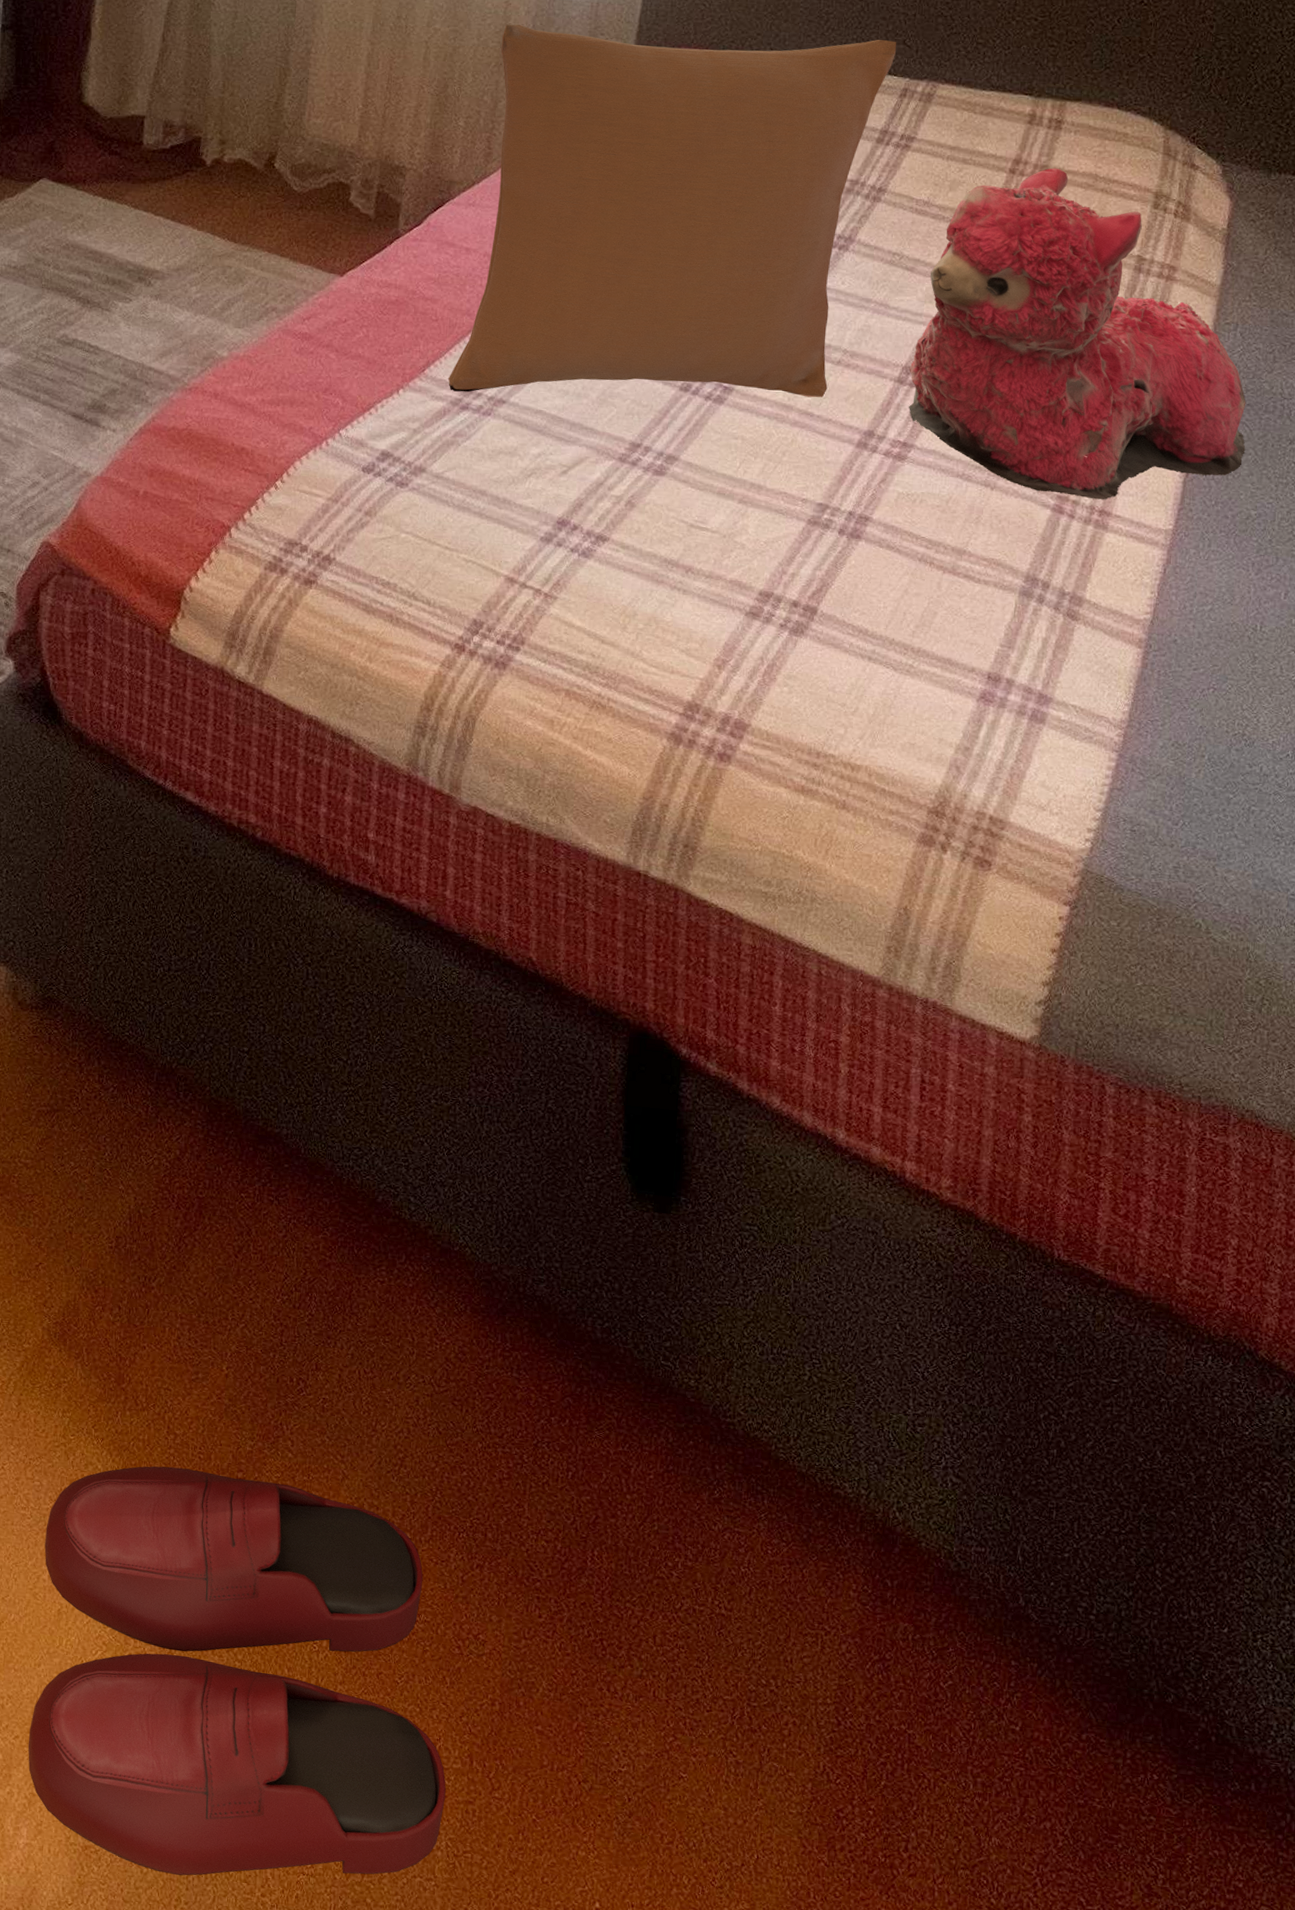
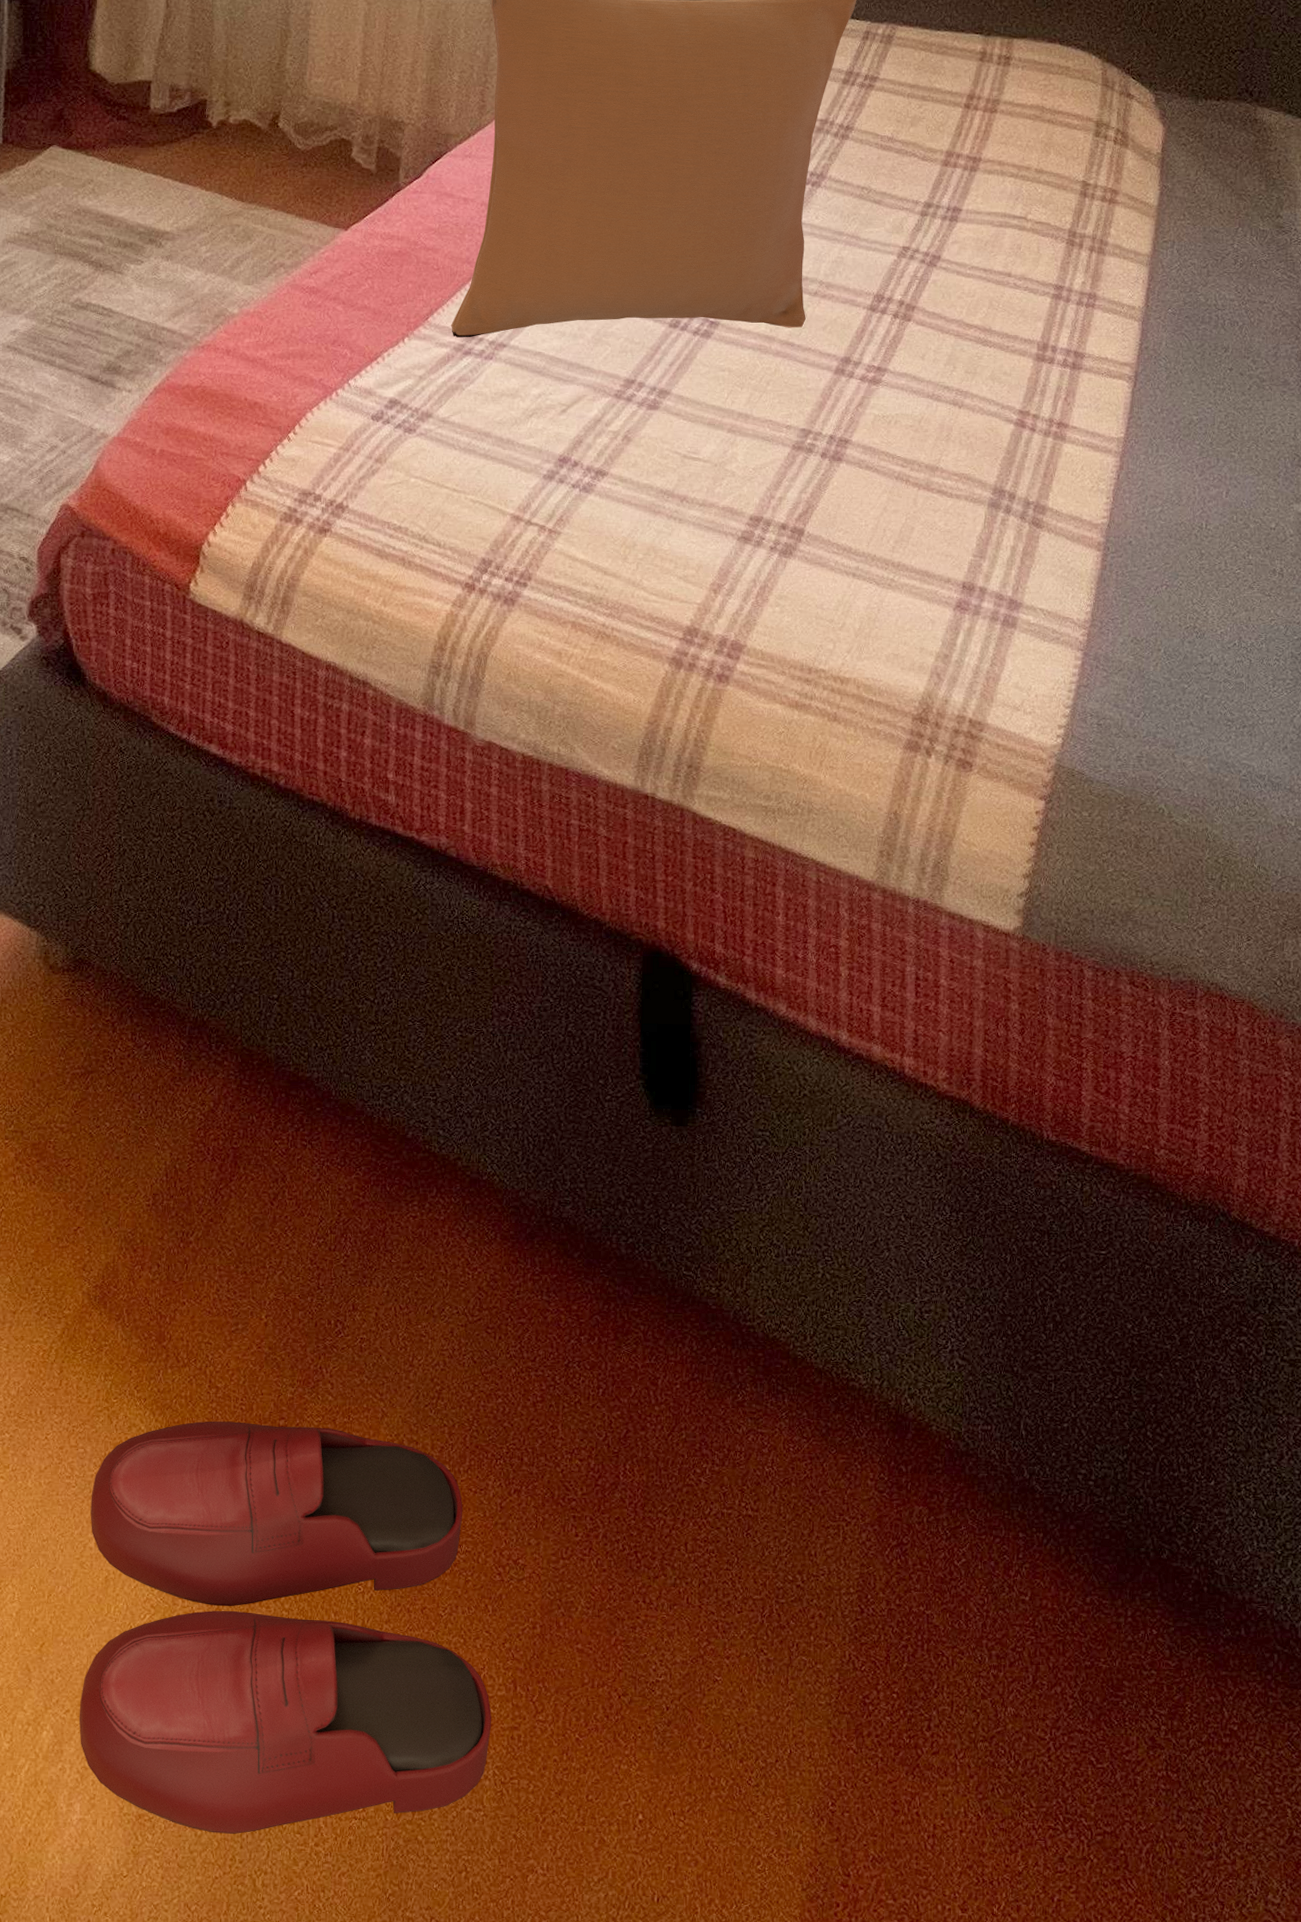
stuffed animal: present [909,167,1246,500] -> none [880,101,1186,413]

